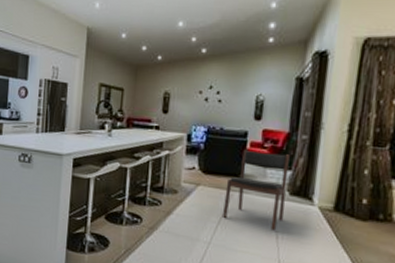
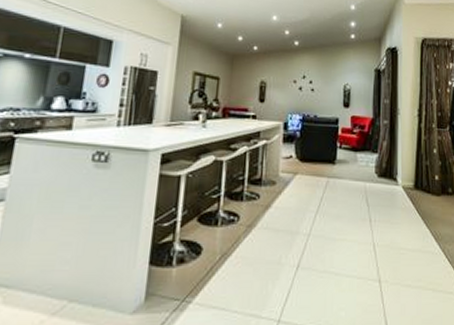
dining chair: present [223,149,290,231] -> none [321,135,375,214]

